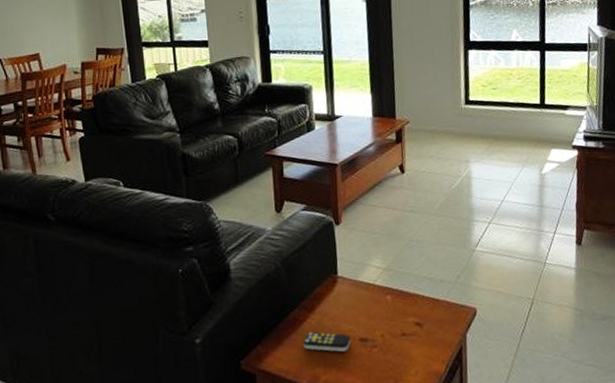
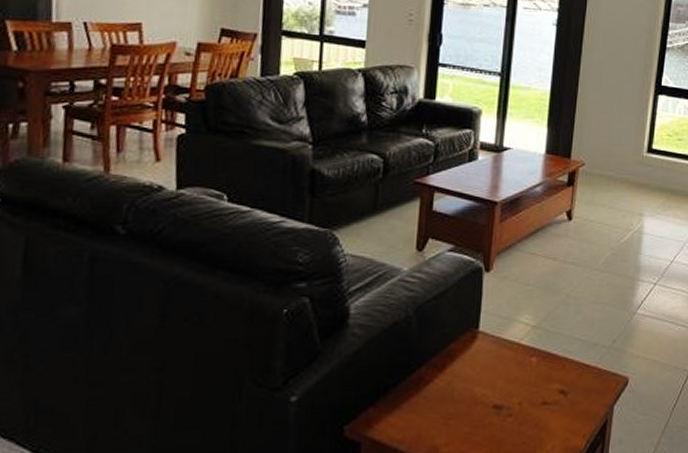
remote control: present [302,331,351,352] -> none [424,394,484,420]

